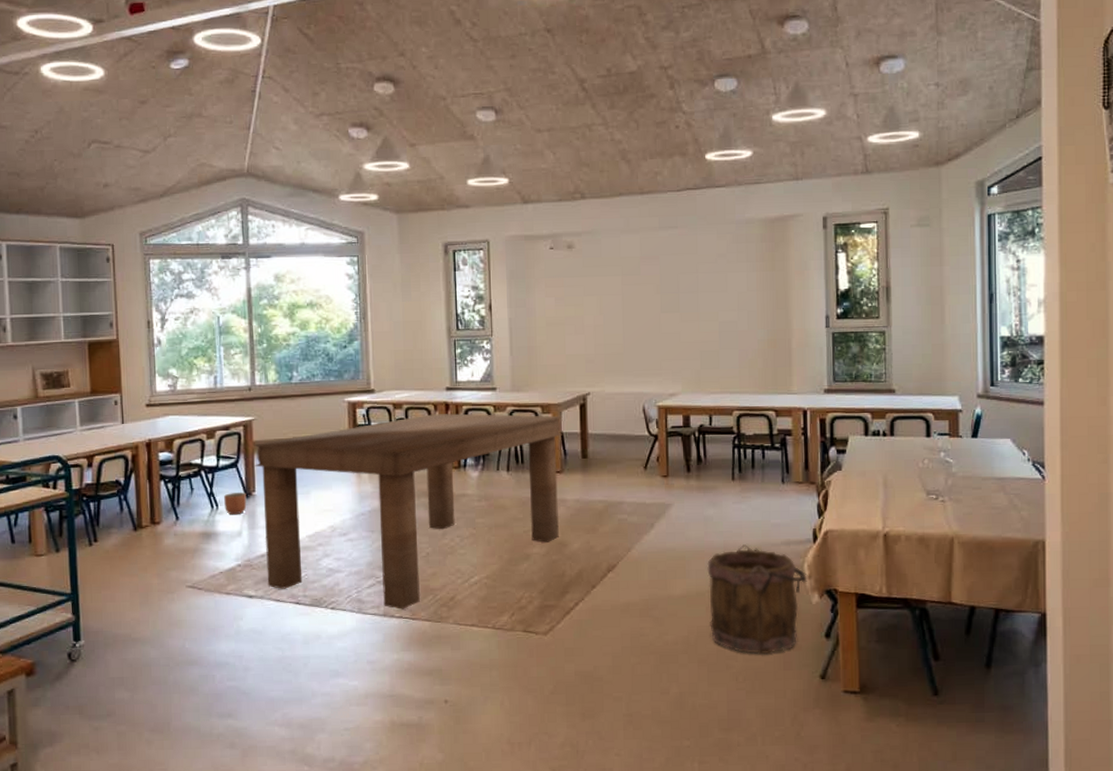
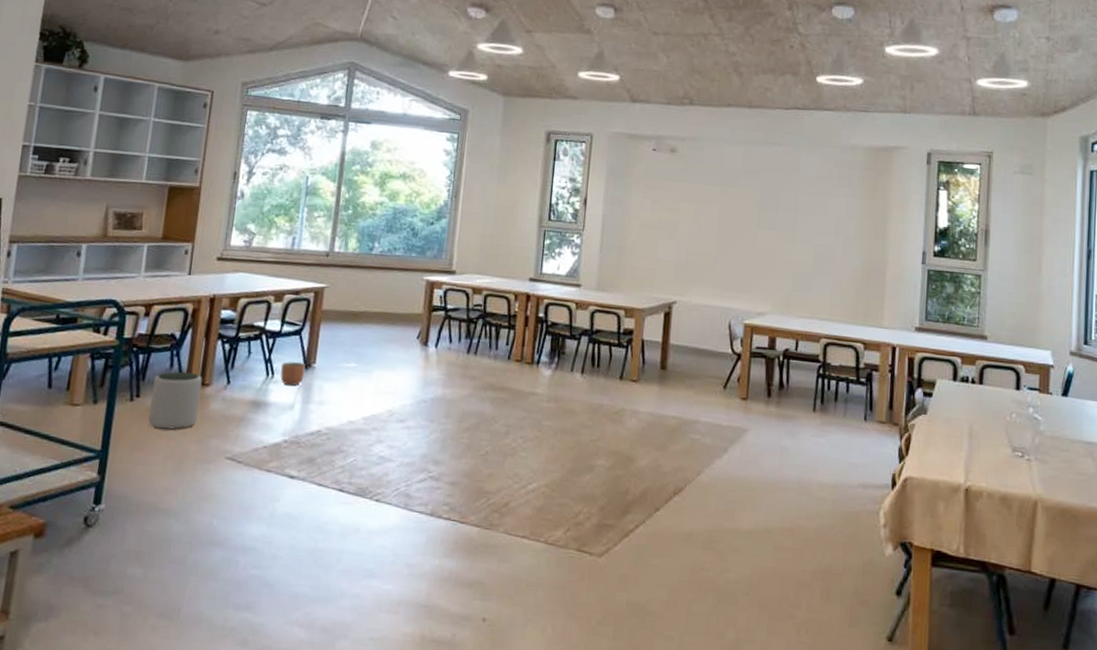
plant pot: none [108,513,155,567] -> present [148,371,202,430]
dining table: present [253,413,563,610] -> none [312,304,646,511]
bucket: present [707,544,808,655] -> none [775,482,883,606]

